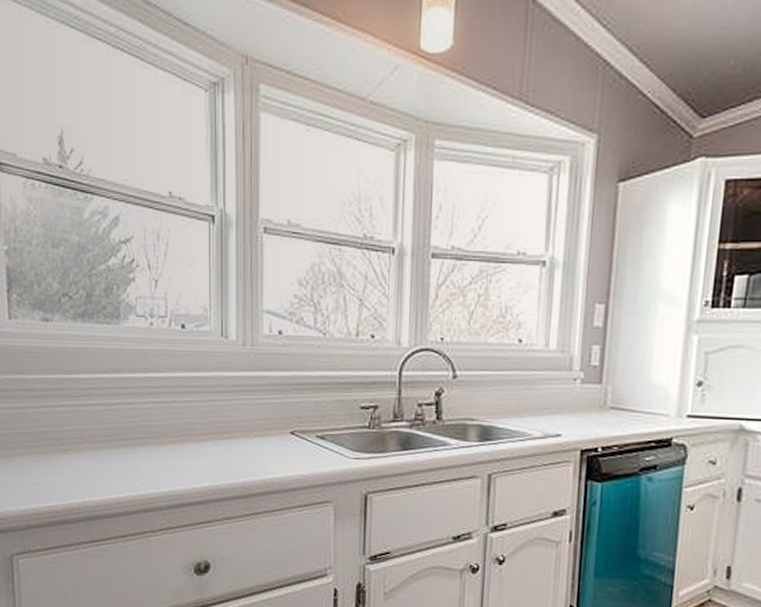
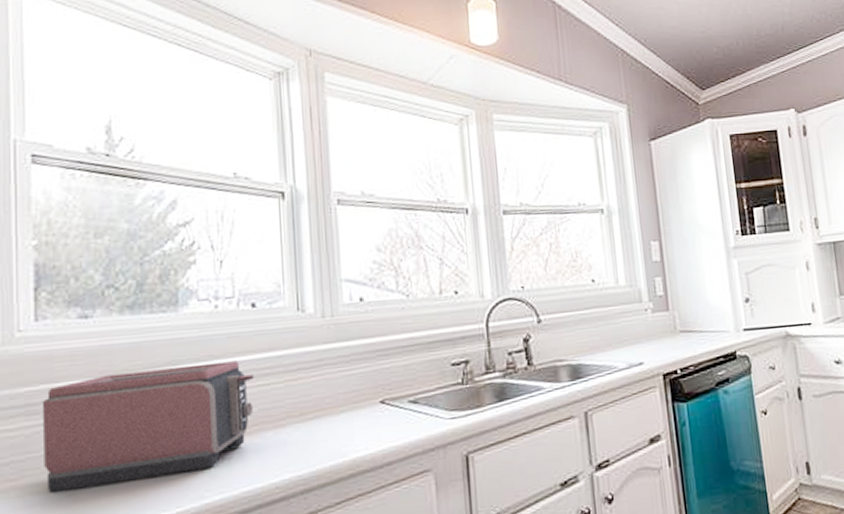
toaster: none [17,373,182,467] -> present [42,360,255,493]

